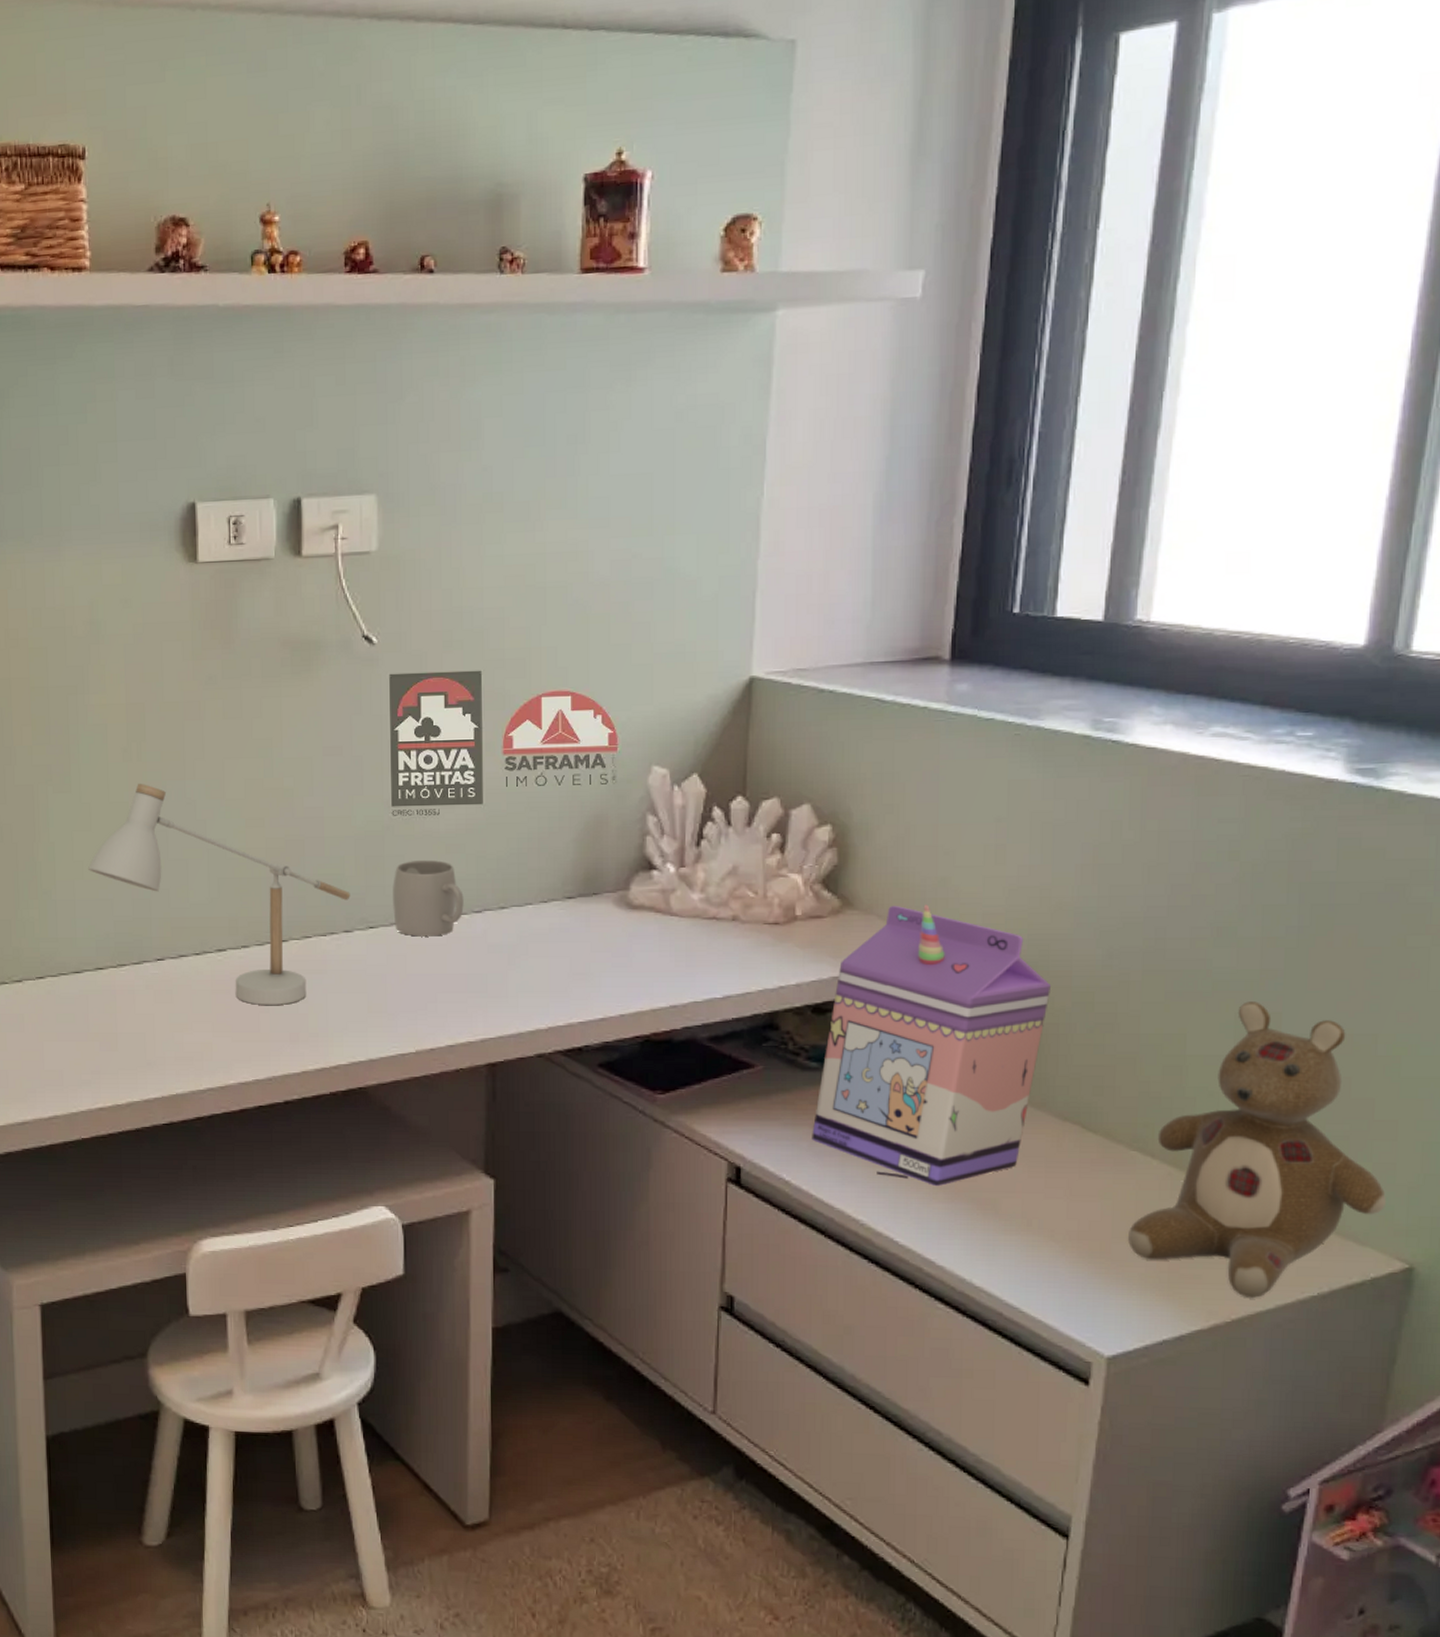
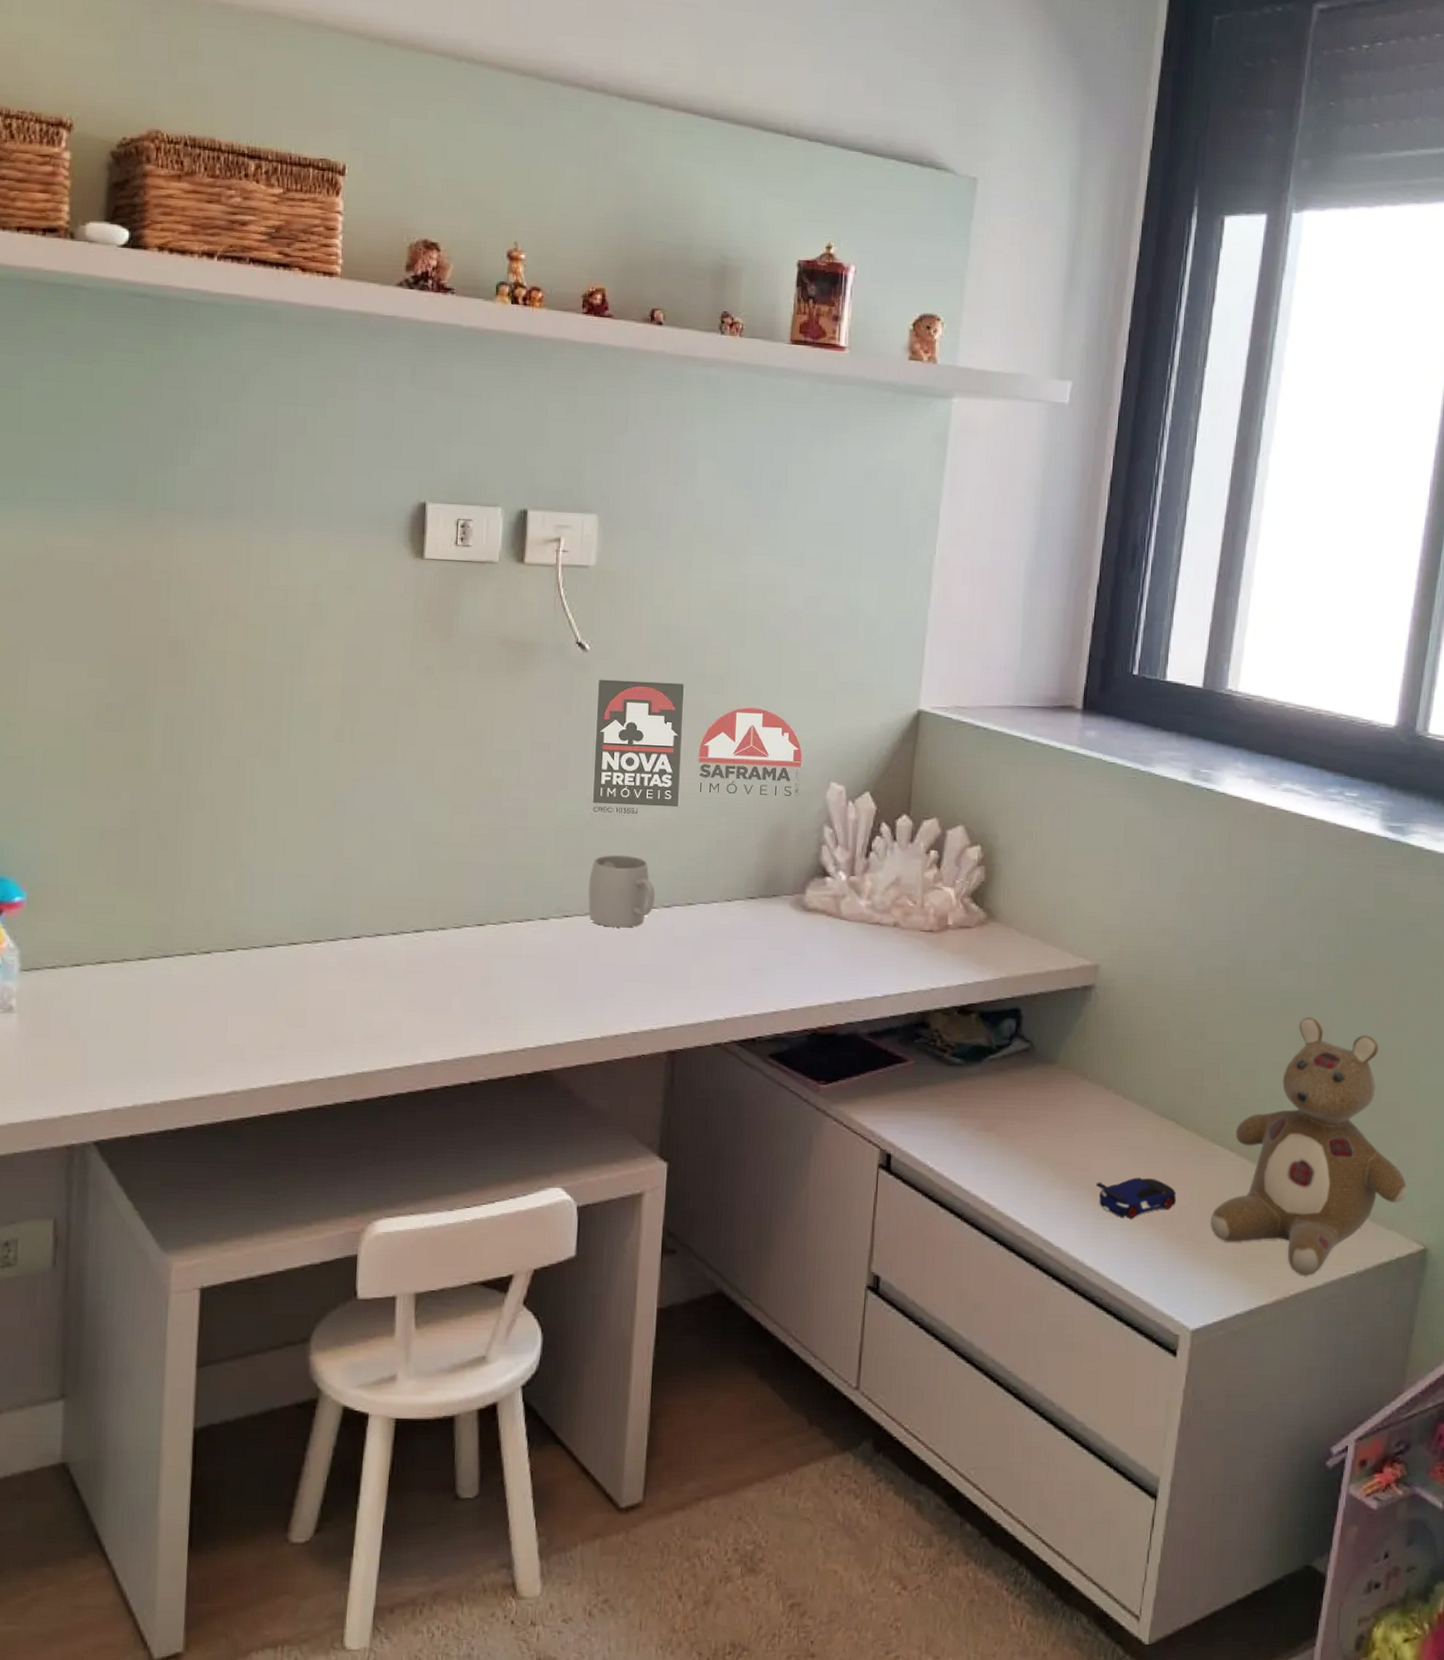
desk lamp: present [88,783,350,1006] -> none [290,763,549,988]
milk carton: present [812,904,1050,1187] -> none [953,920,1154,1175]
toy car: none [984,1188,1085,1234] -> present [1095,1177,1177,1219]

